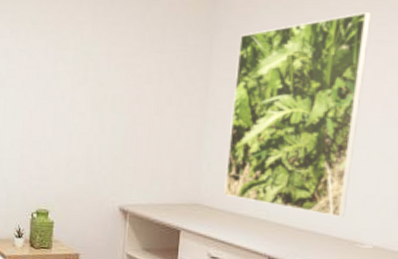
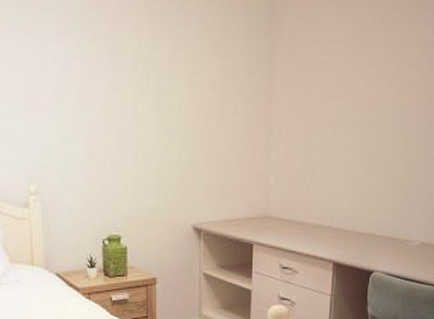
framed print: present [224,11,371,218] -> none [292,12,417,218]

